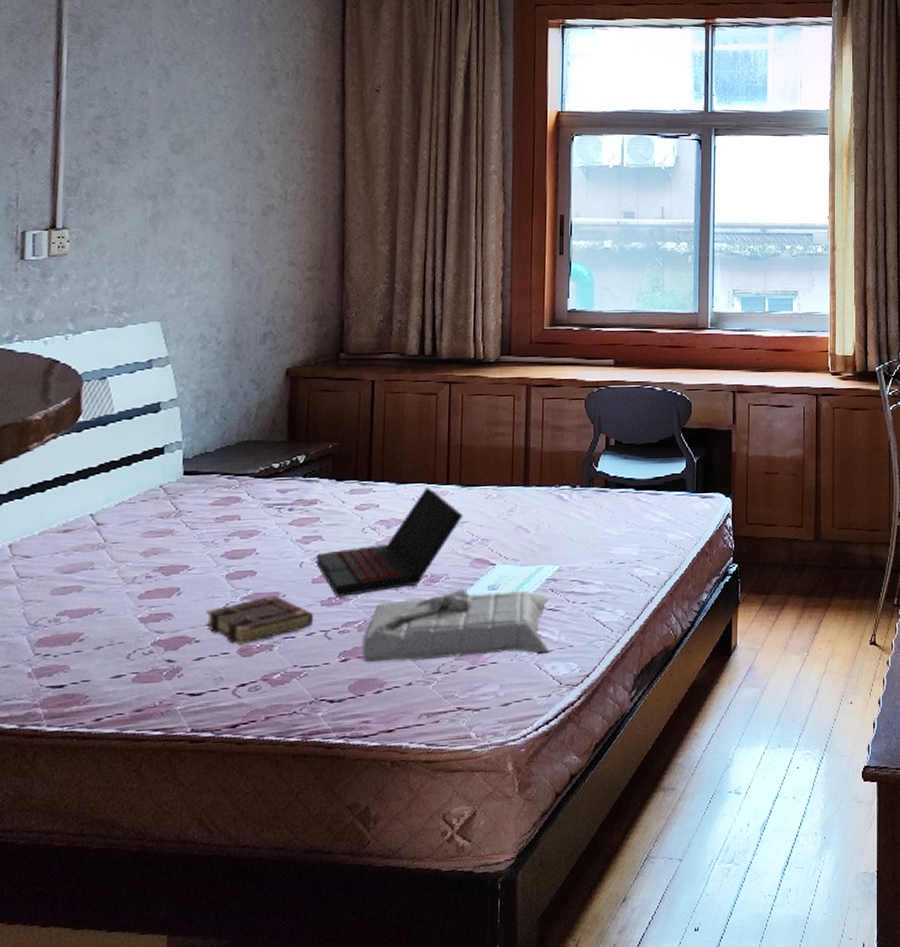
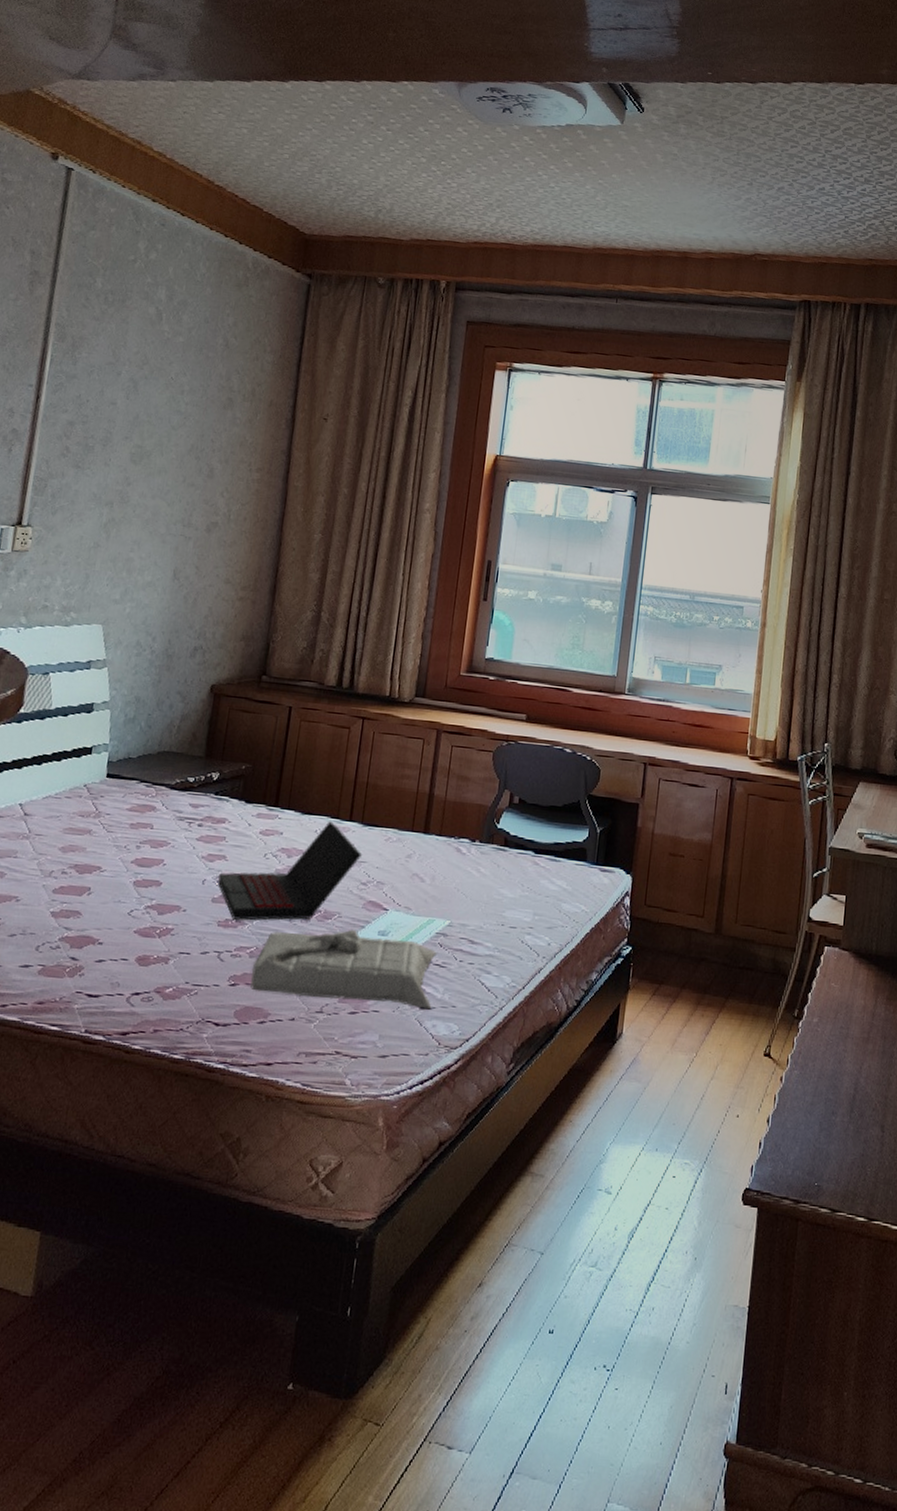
book: present [205,595,313,646] -> none [109,908,210,954]

